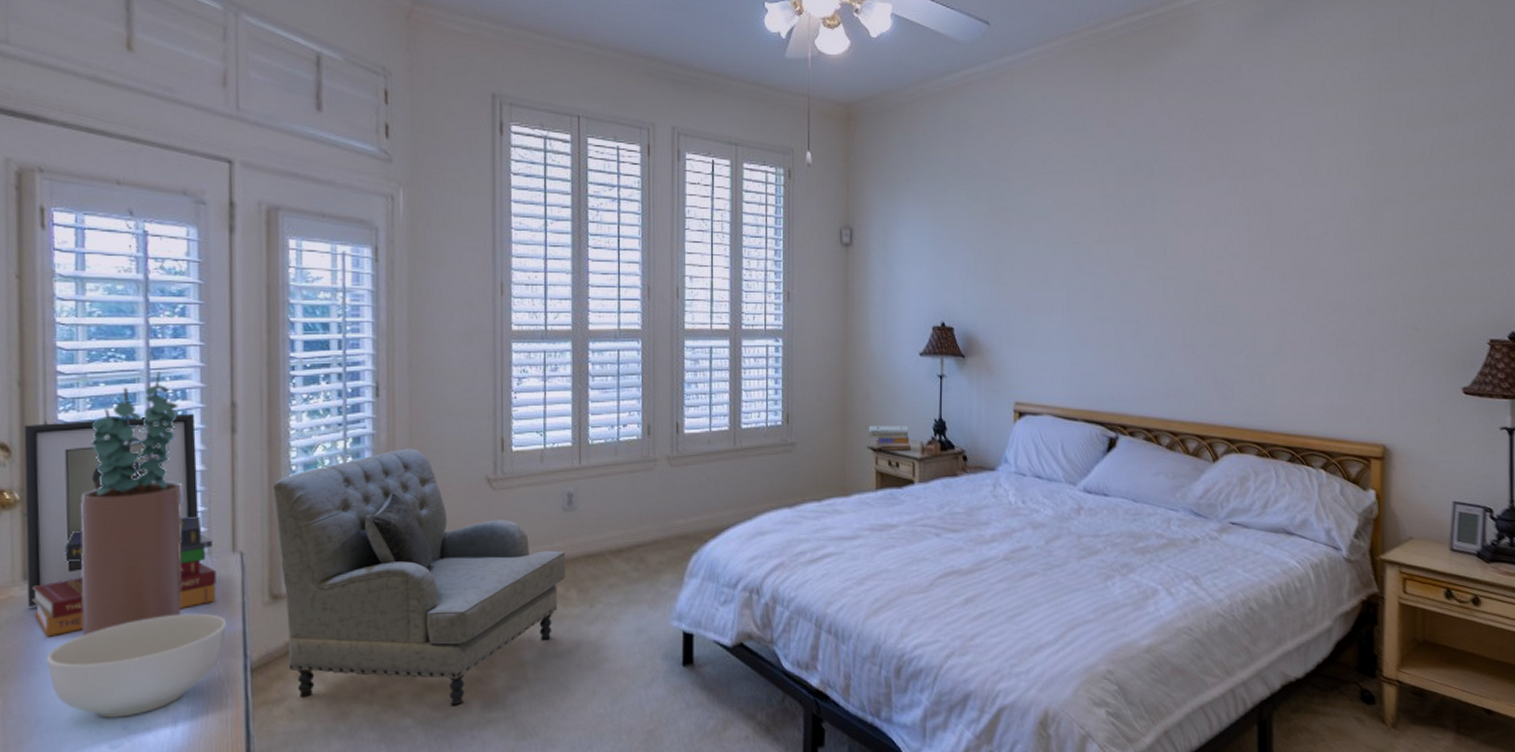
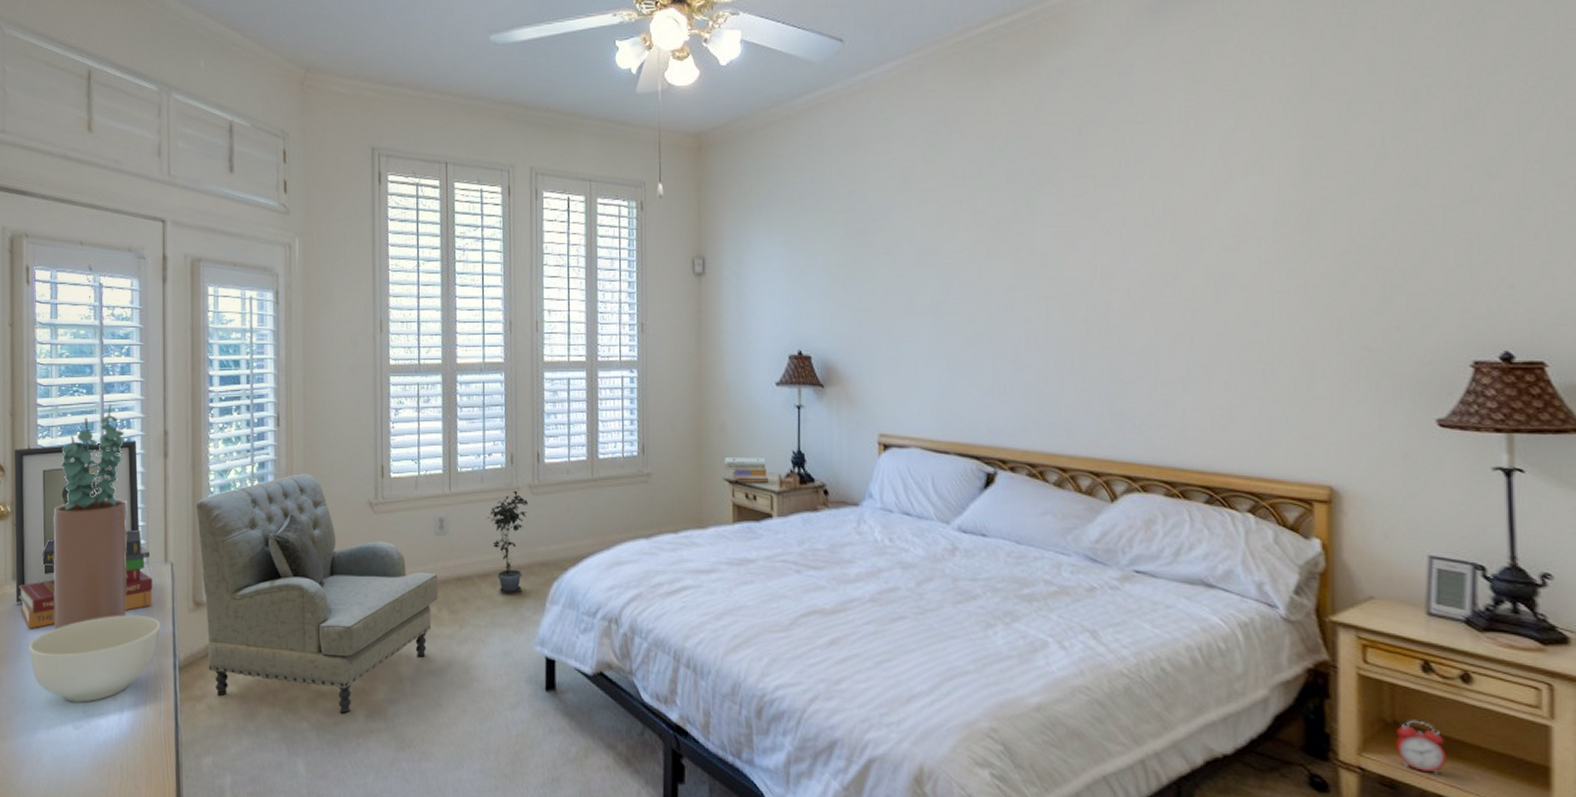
potted plant: none [619,462,667,569] -> present [486,490,529,594]
alarm clock: none [1424,638,1460,682] -> present [1395,720,1446,775]

